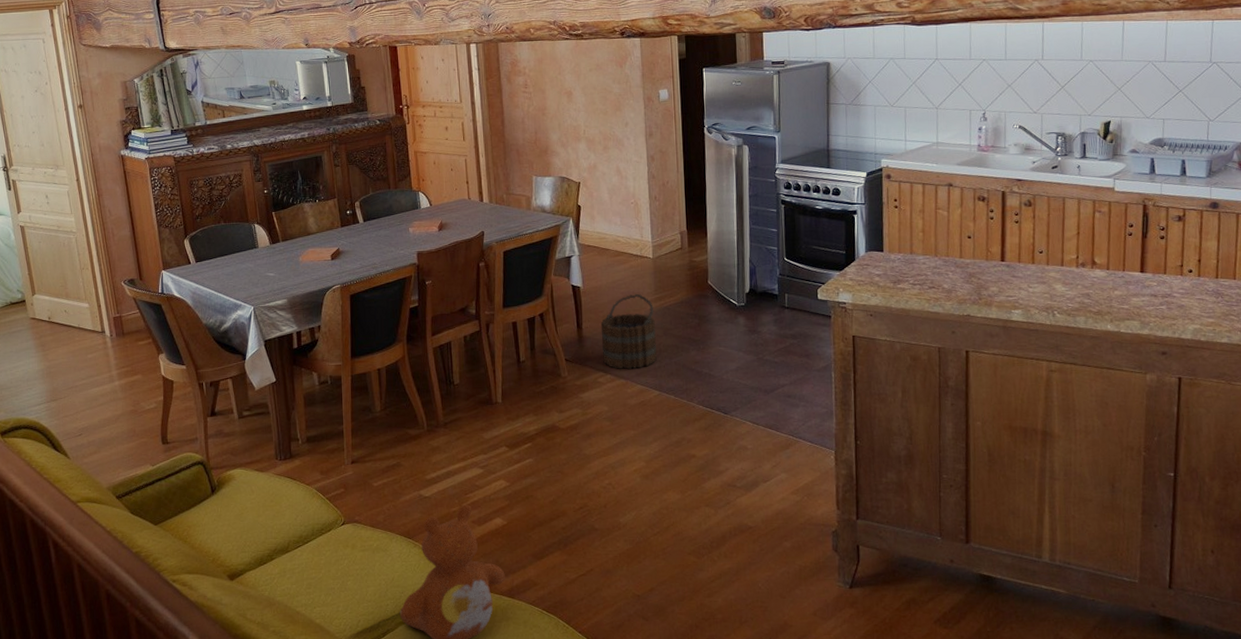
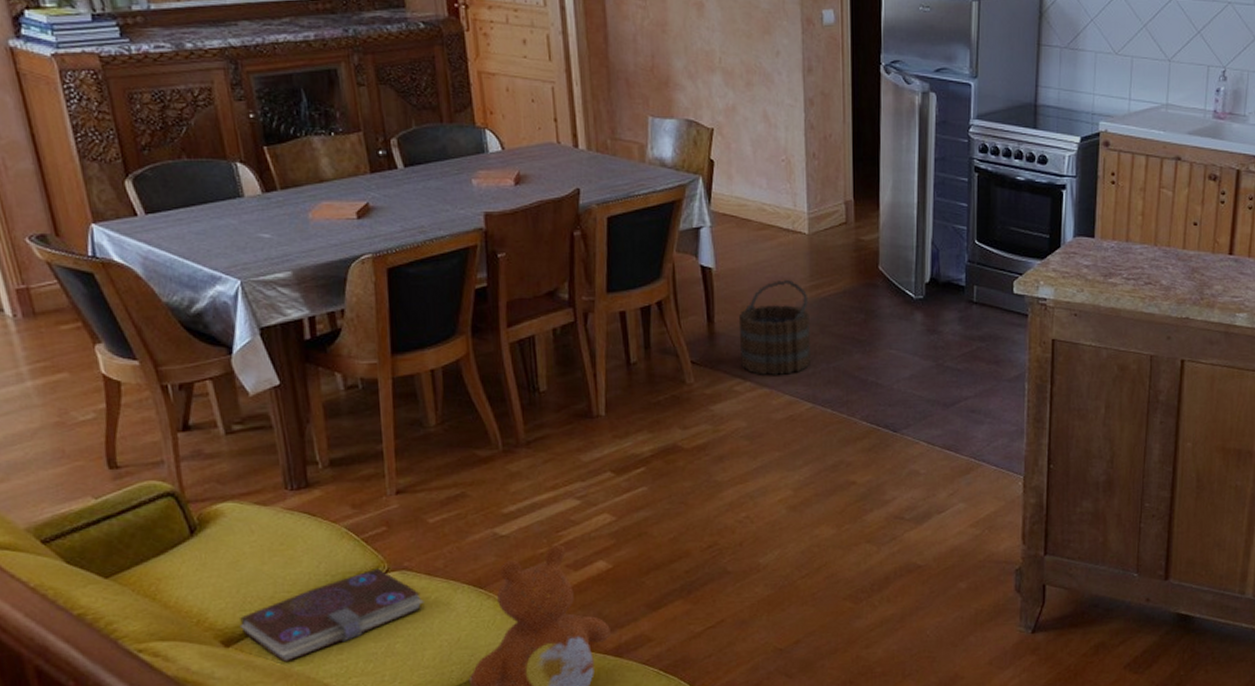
book: none [241,521,369,594] -> present [239,568,424,663]

